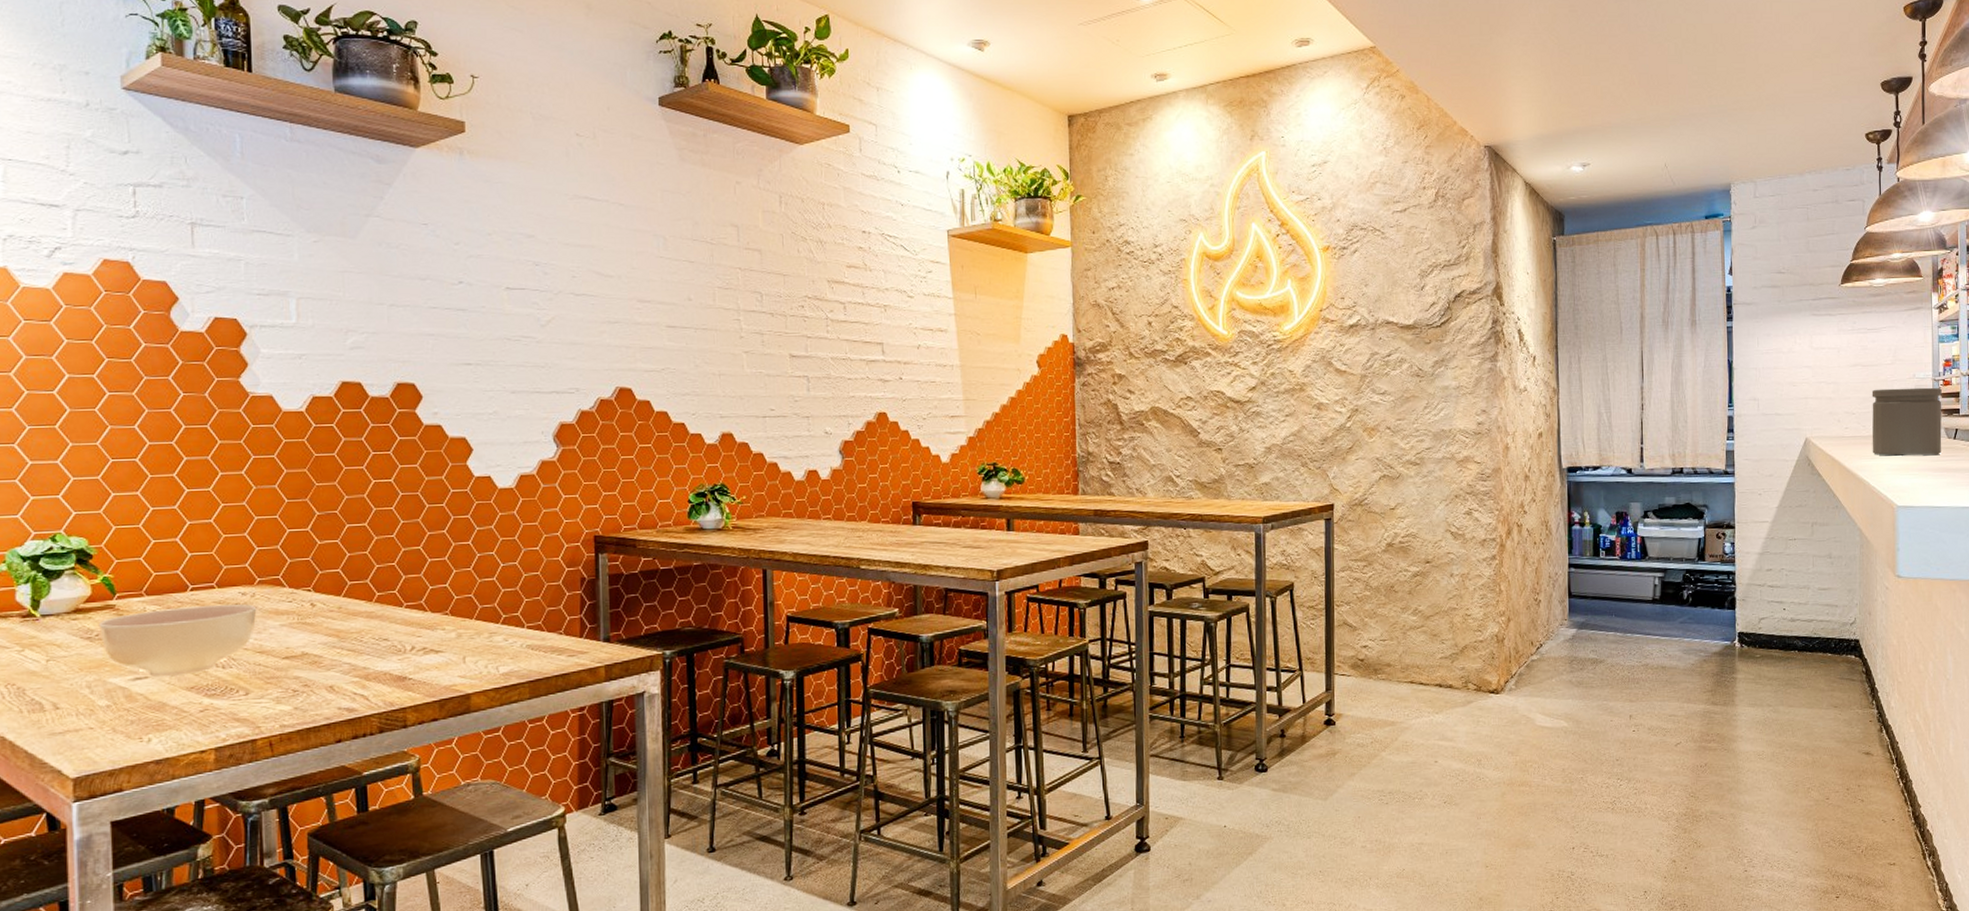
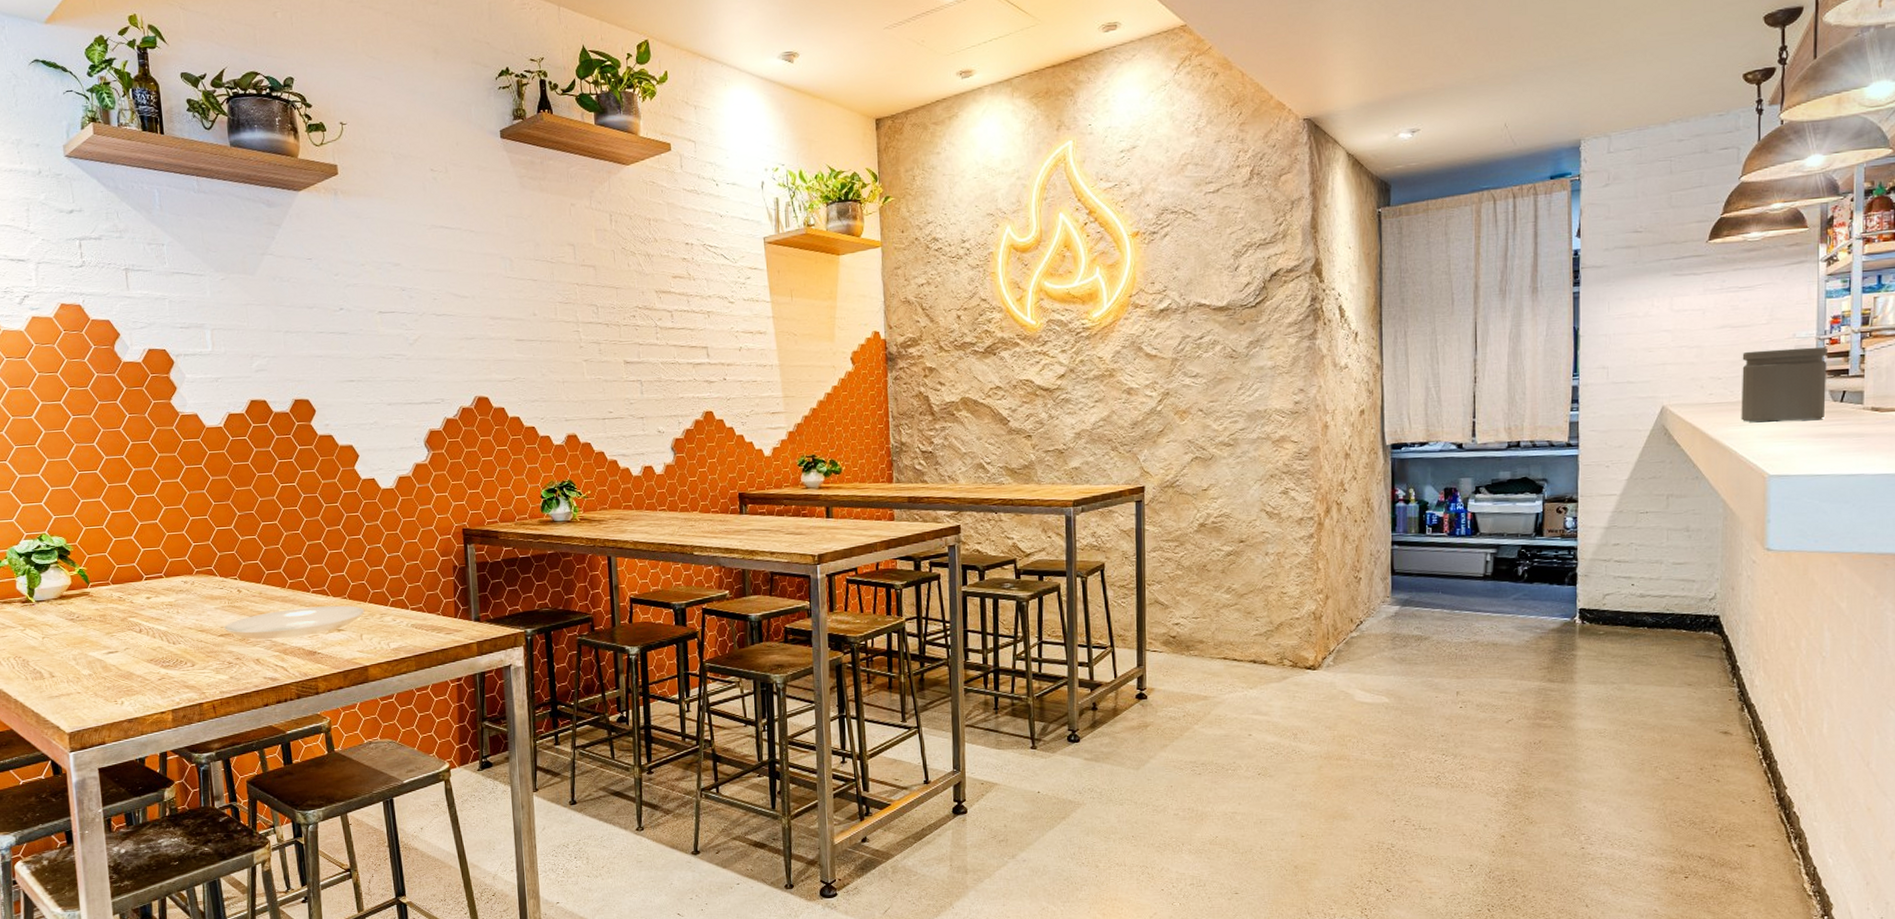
bowl: present [98,604,257,678] -> none [78,590,197,652]
plate: none [290,622,470,664] -> present [224,605,365,640]

